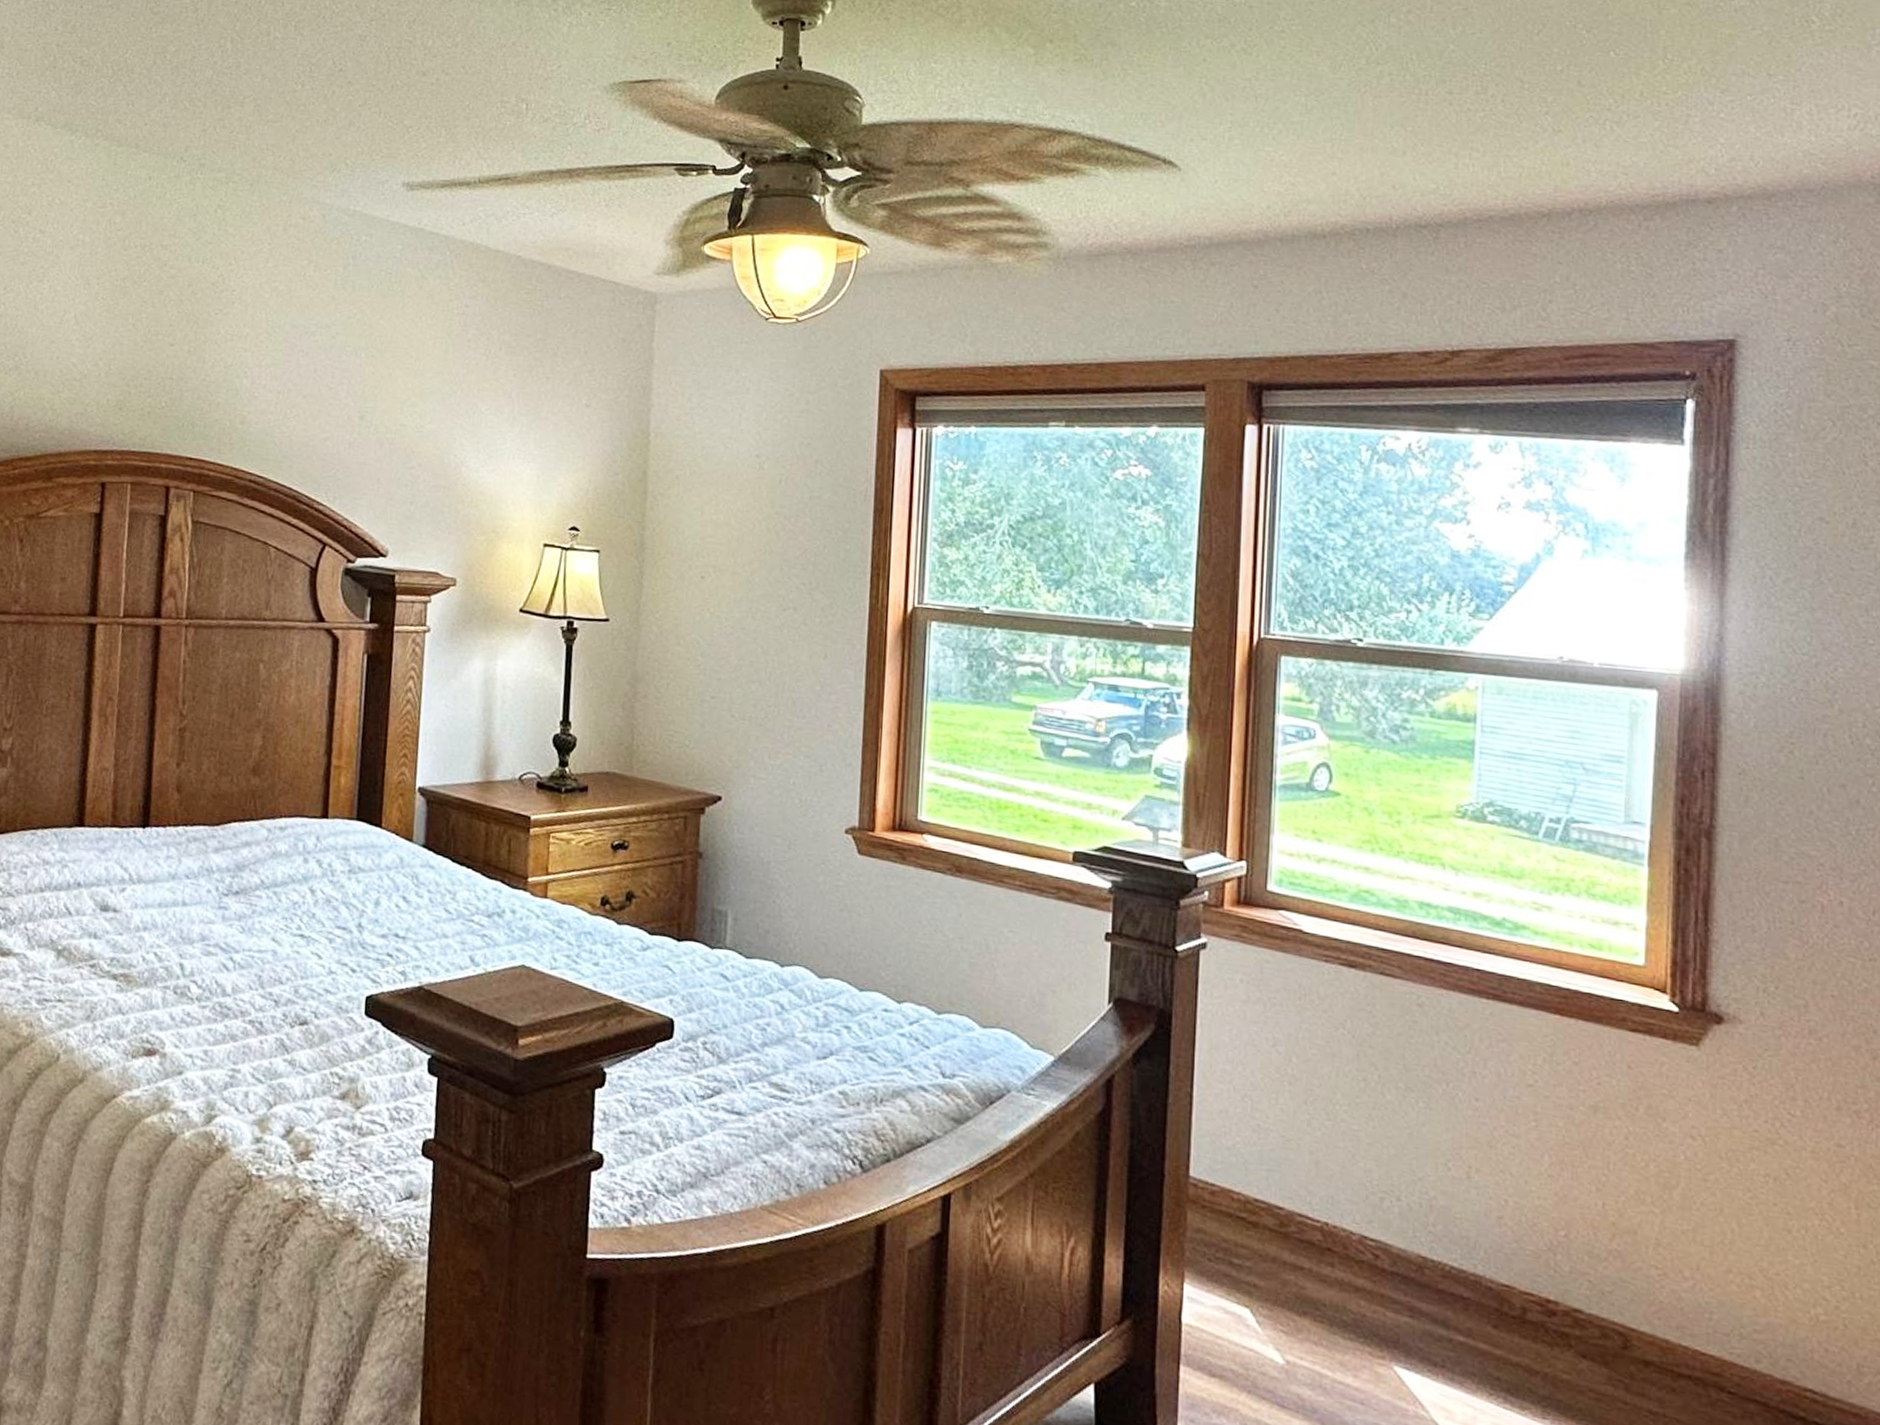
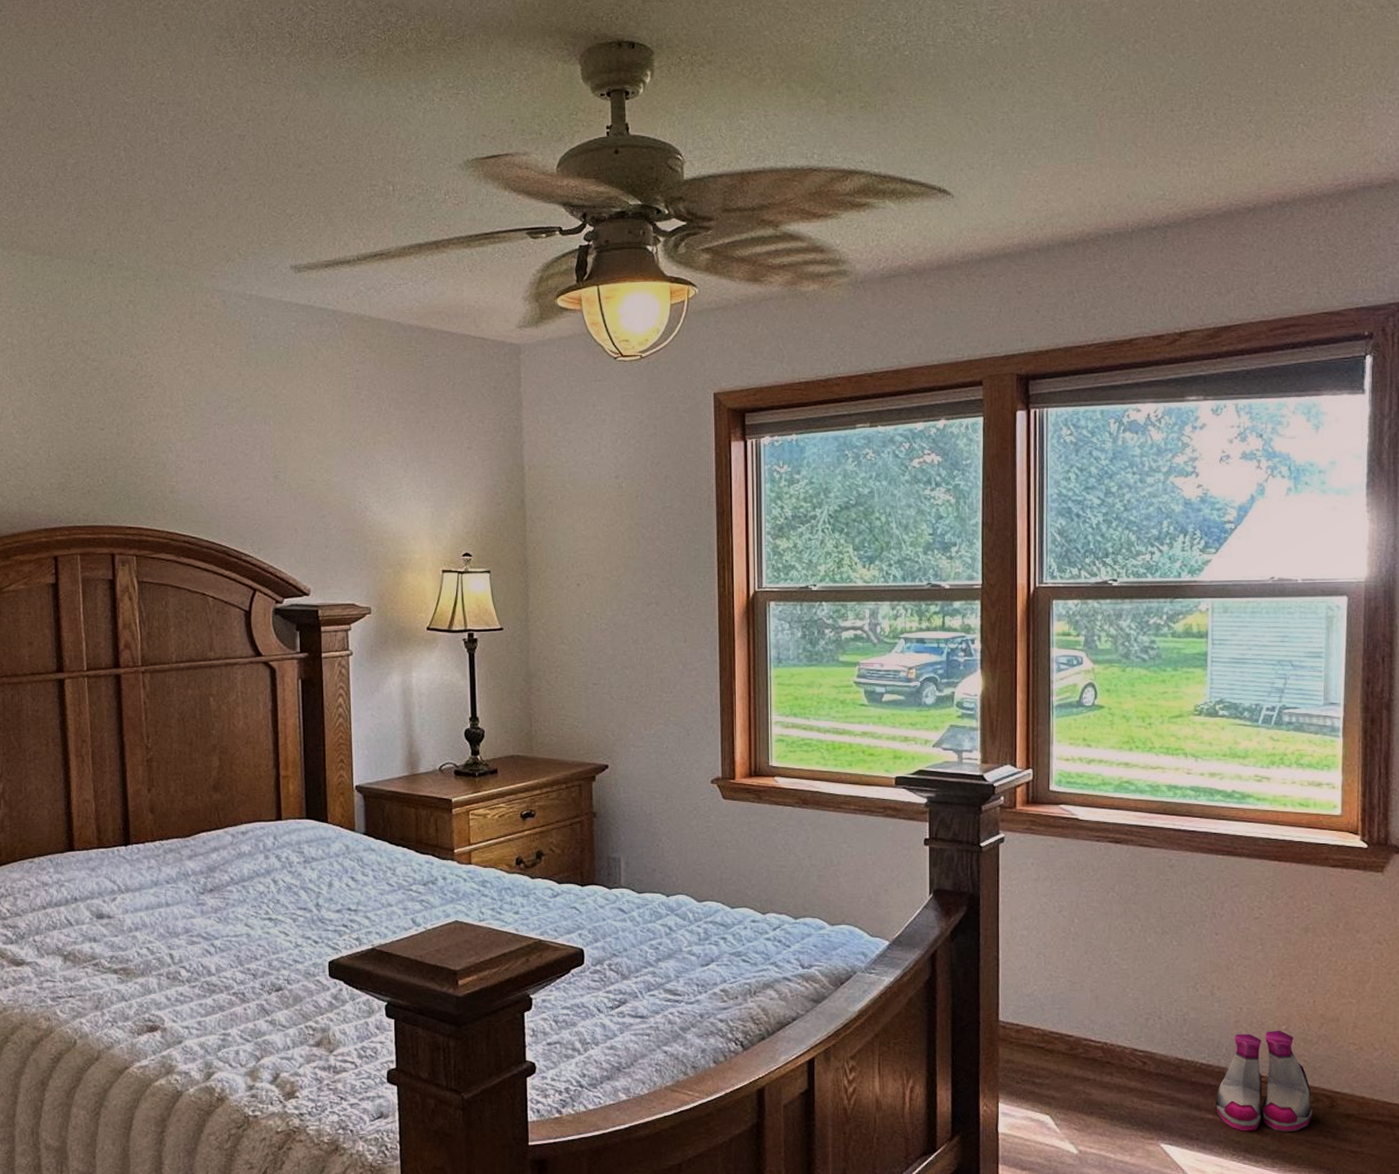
boots: none [1469,1234,1598,1374] -> present [1216,1030,1312,1132]

